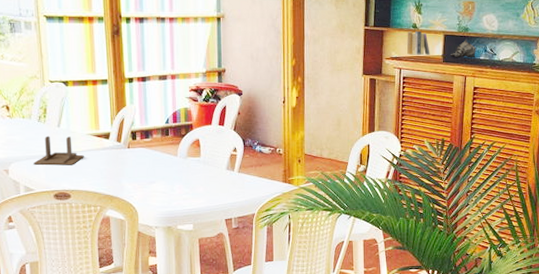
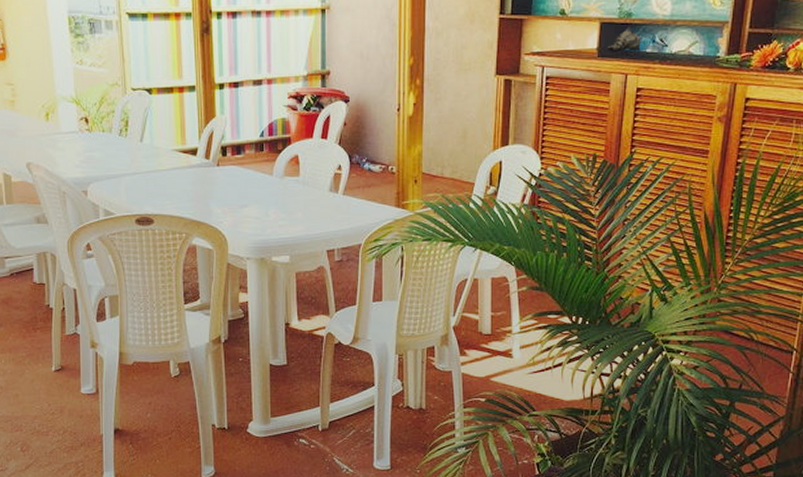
napkin holder: present [33,135,84,166] -> none [114,152,169,186]
books: present [407,31,430,55] -> none [552,19,582,49]

